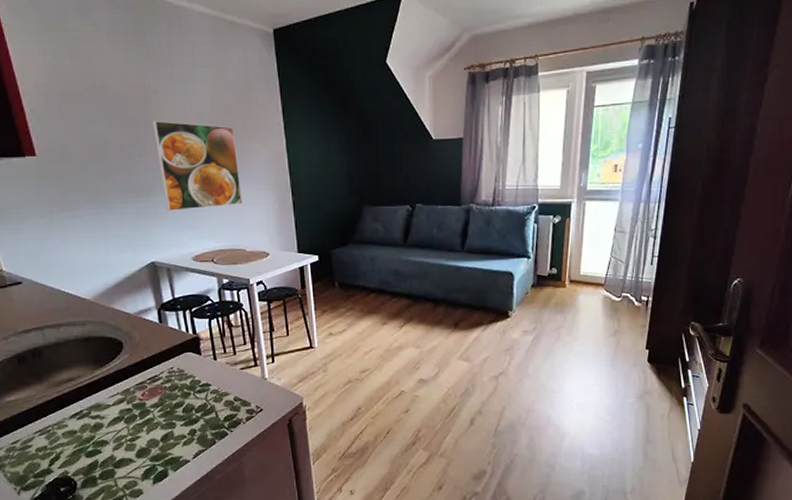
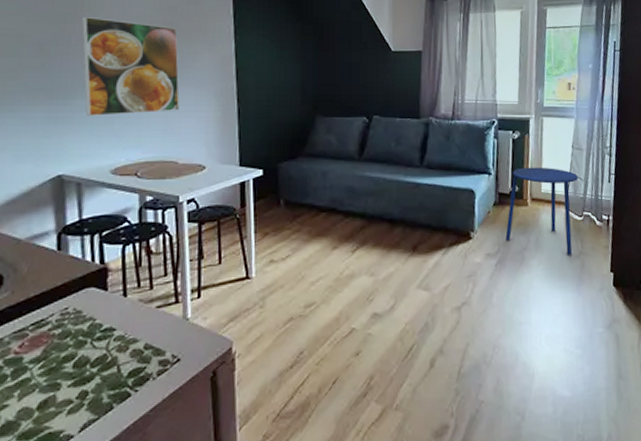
side table: none [542,250,619,333] -> present [505,167,578,255]

